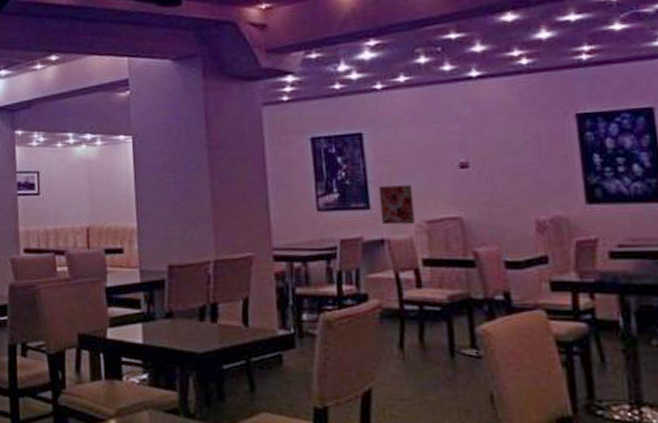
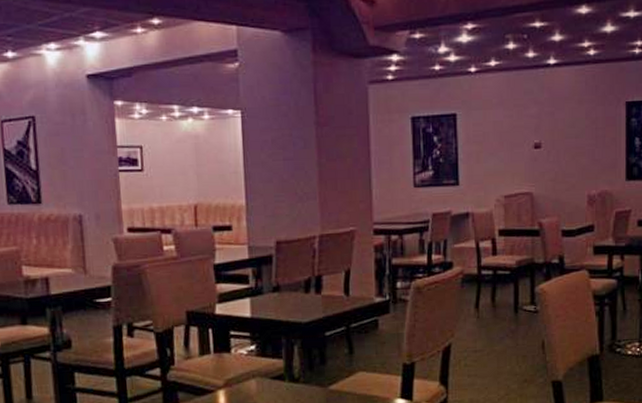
wall art: present [378,185,416,225] -> none [467,163,495,200]

